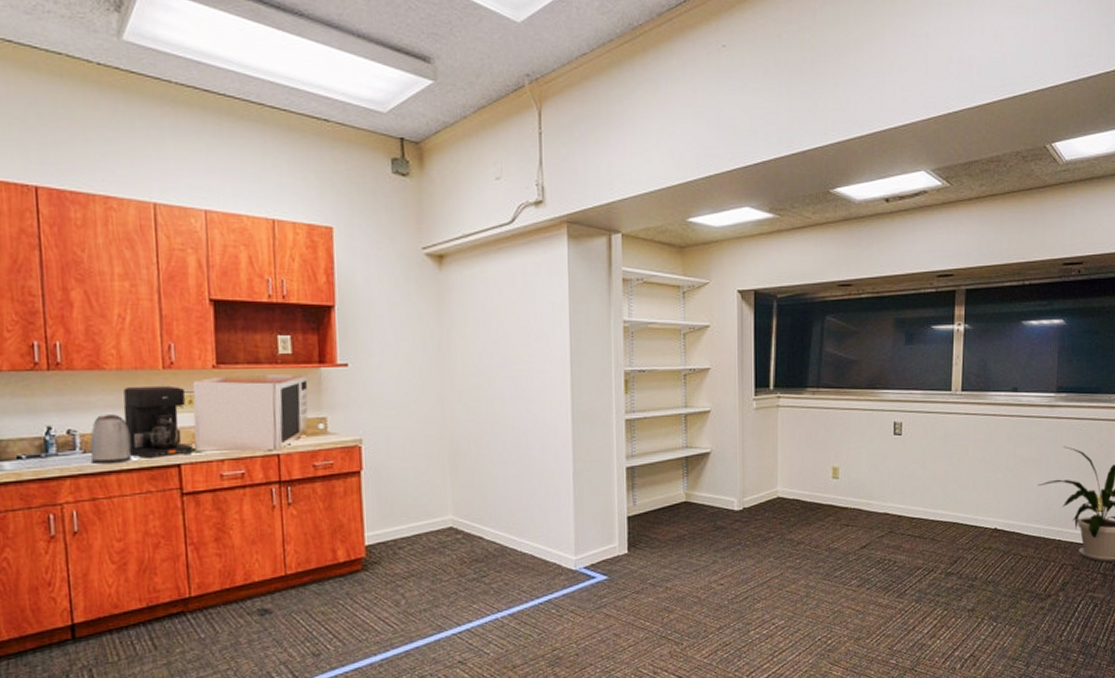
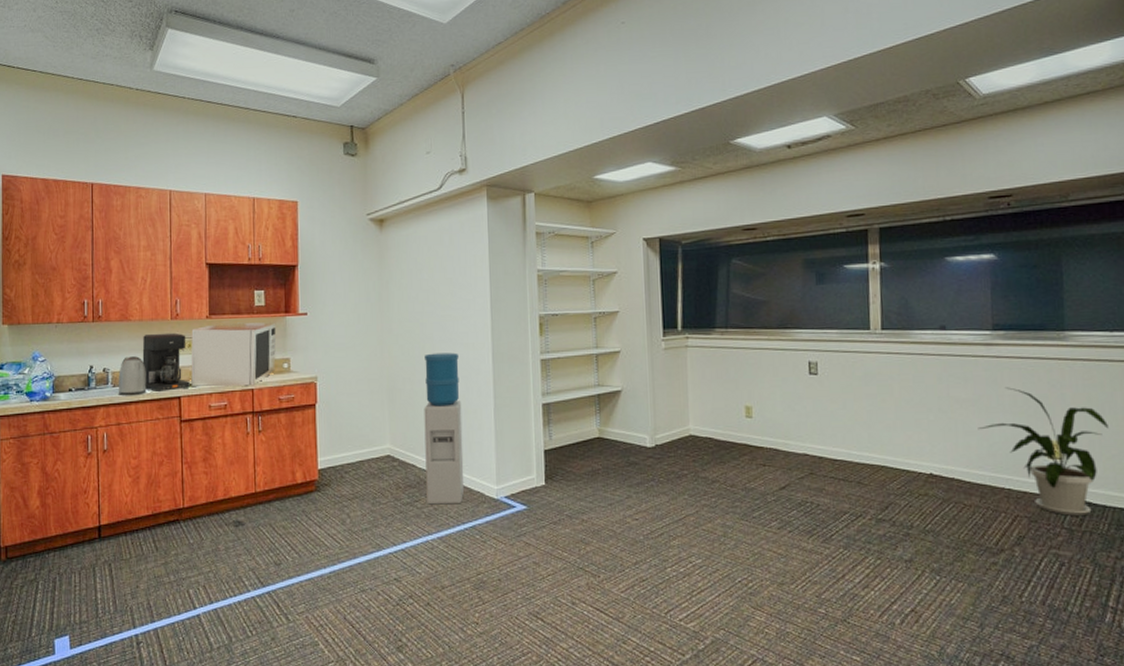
water cooler: none [492,411,539,580] -> present [424,352,465,505]

